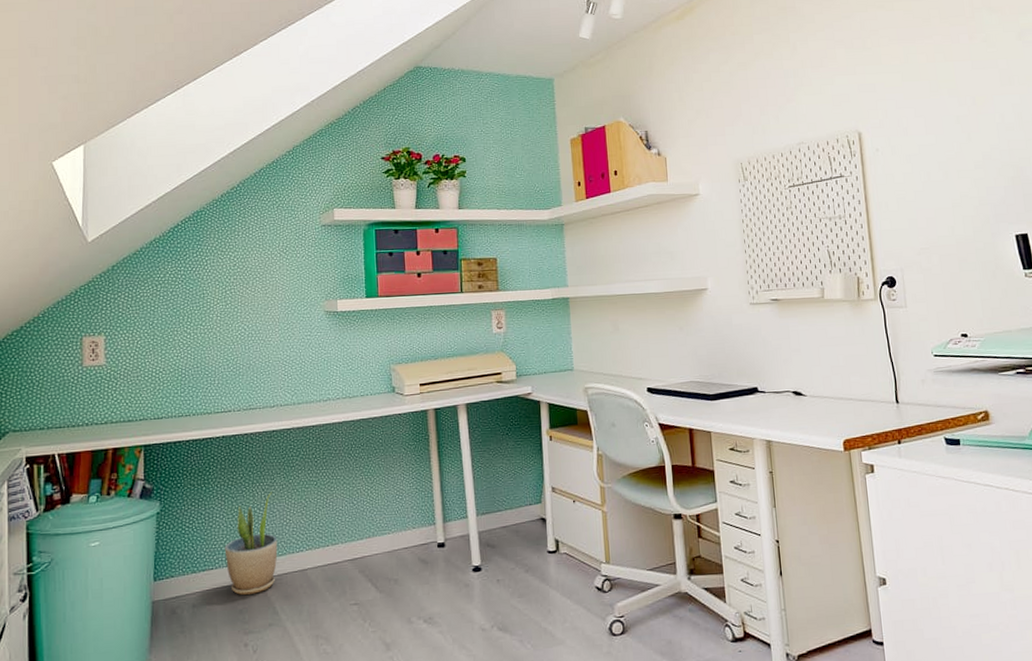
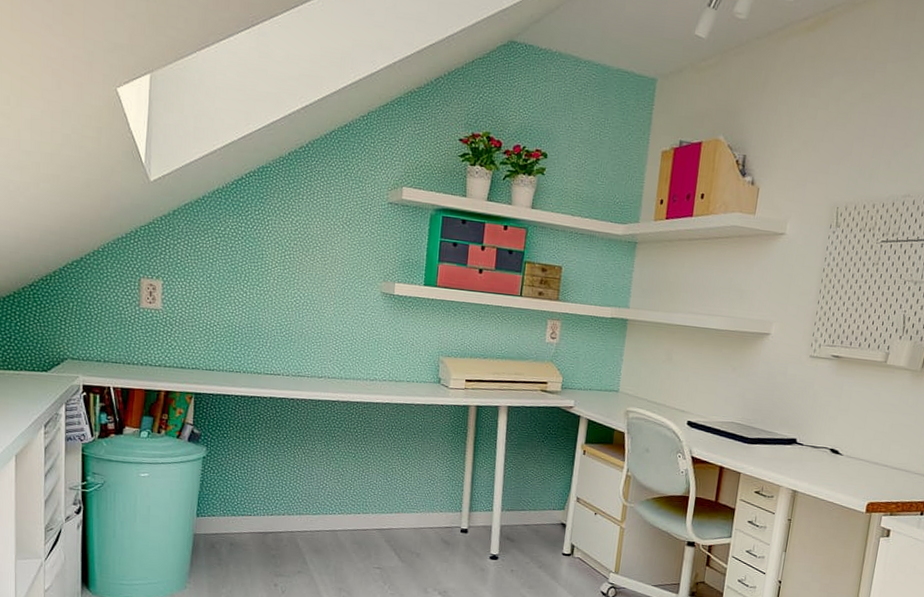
potted plant: present [224,492,278,596] -> none [263,456,313,544]

